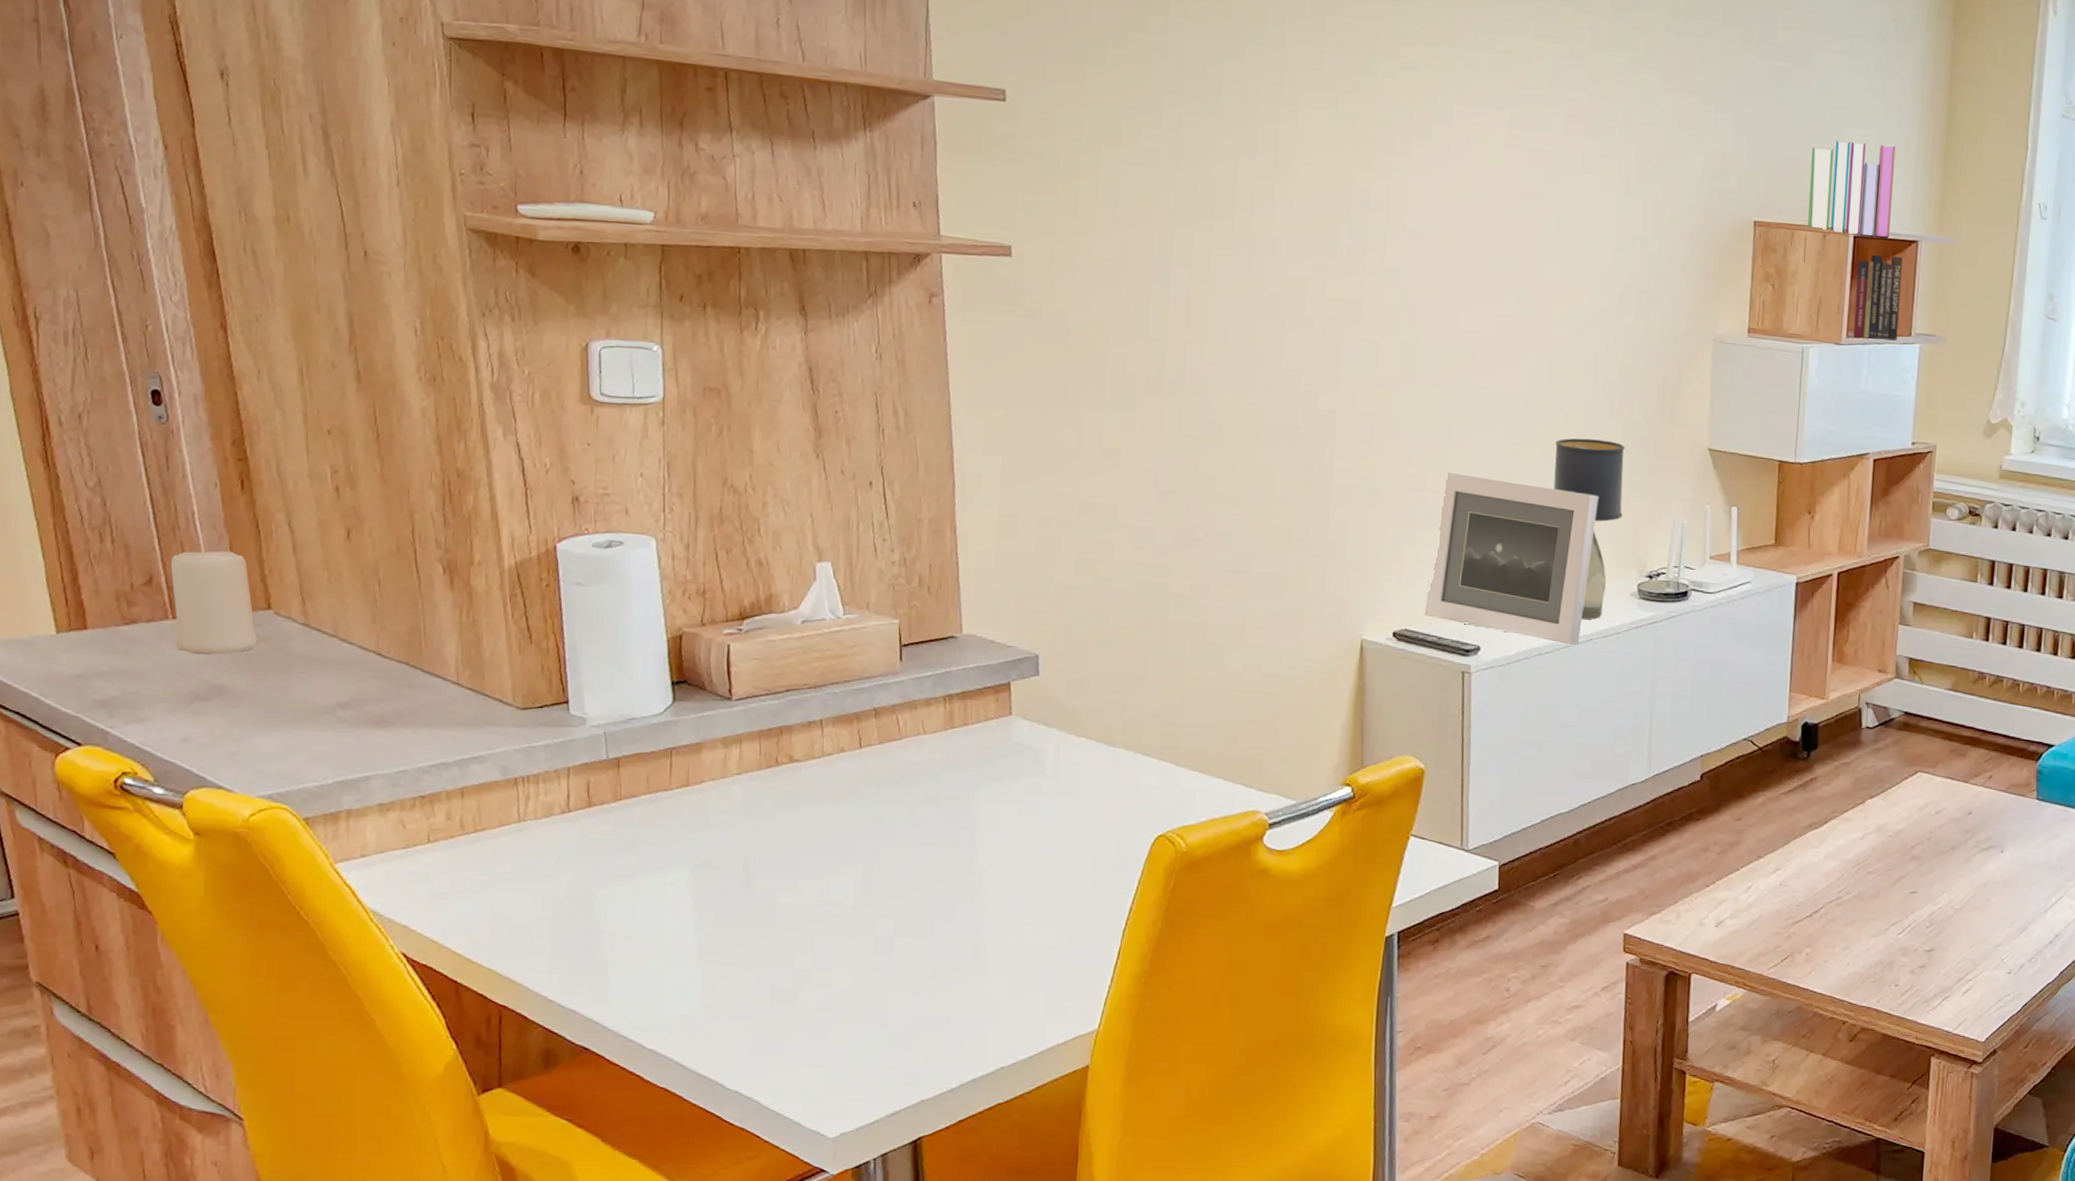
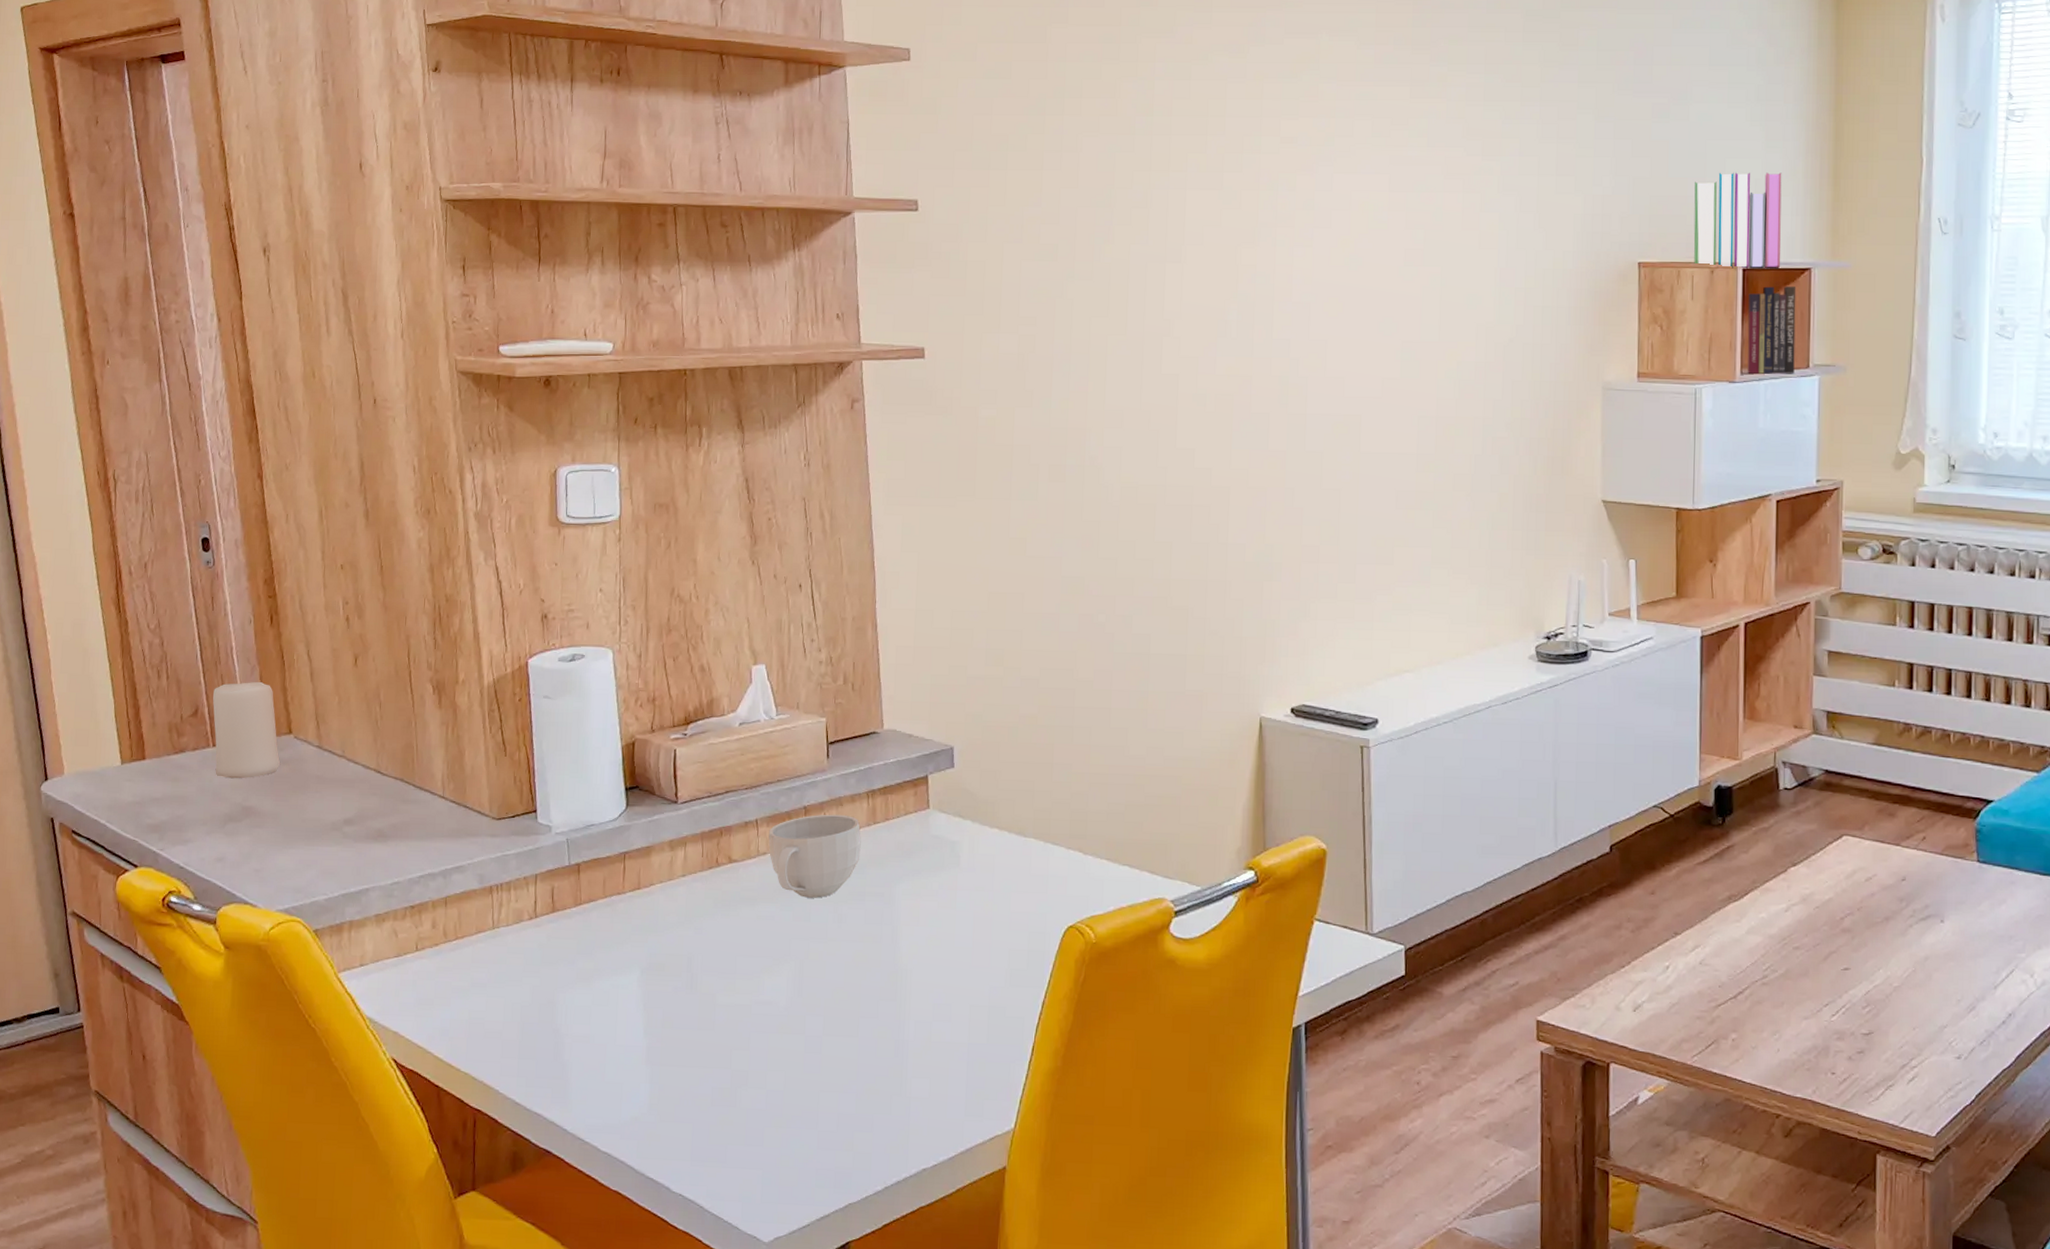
cup: none [834,717,937,801] -> present [768,814,861,898]
picture frame: present [1425,472,1599,645] -> none [1322,541,1492,713]
table lamp: present [1553,438,1625,620] -> none [1446,498,1517,687]

